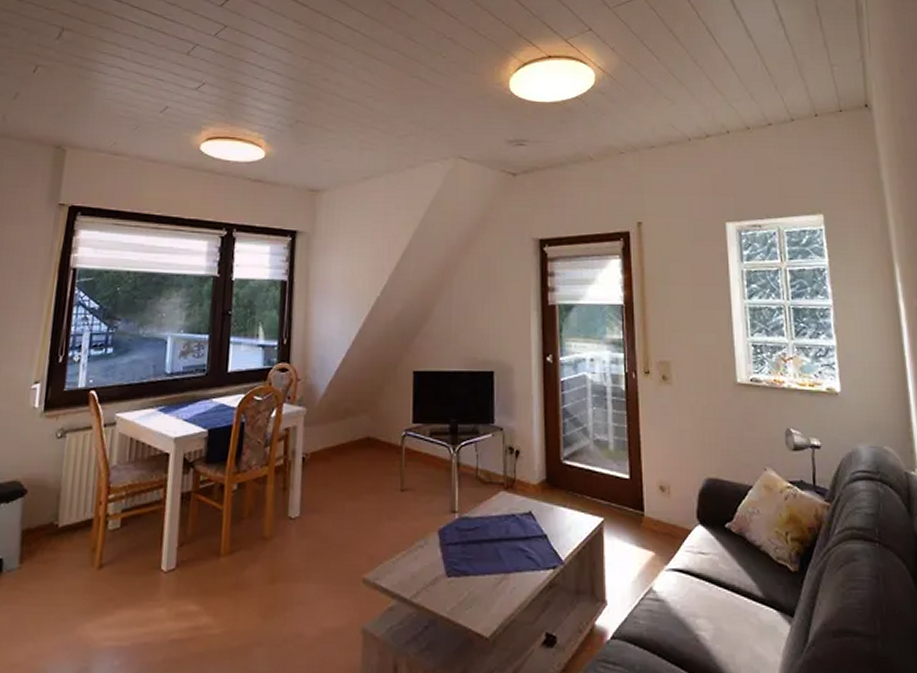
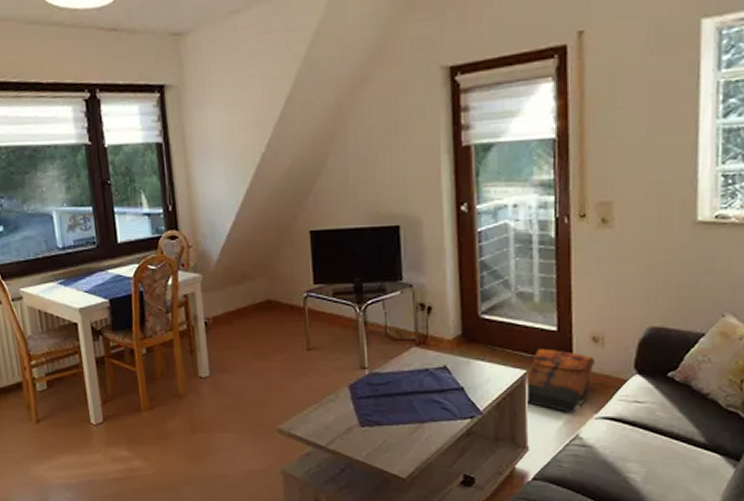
backpack: none [602,496,663,565] -> present [524,348,594,414]

